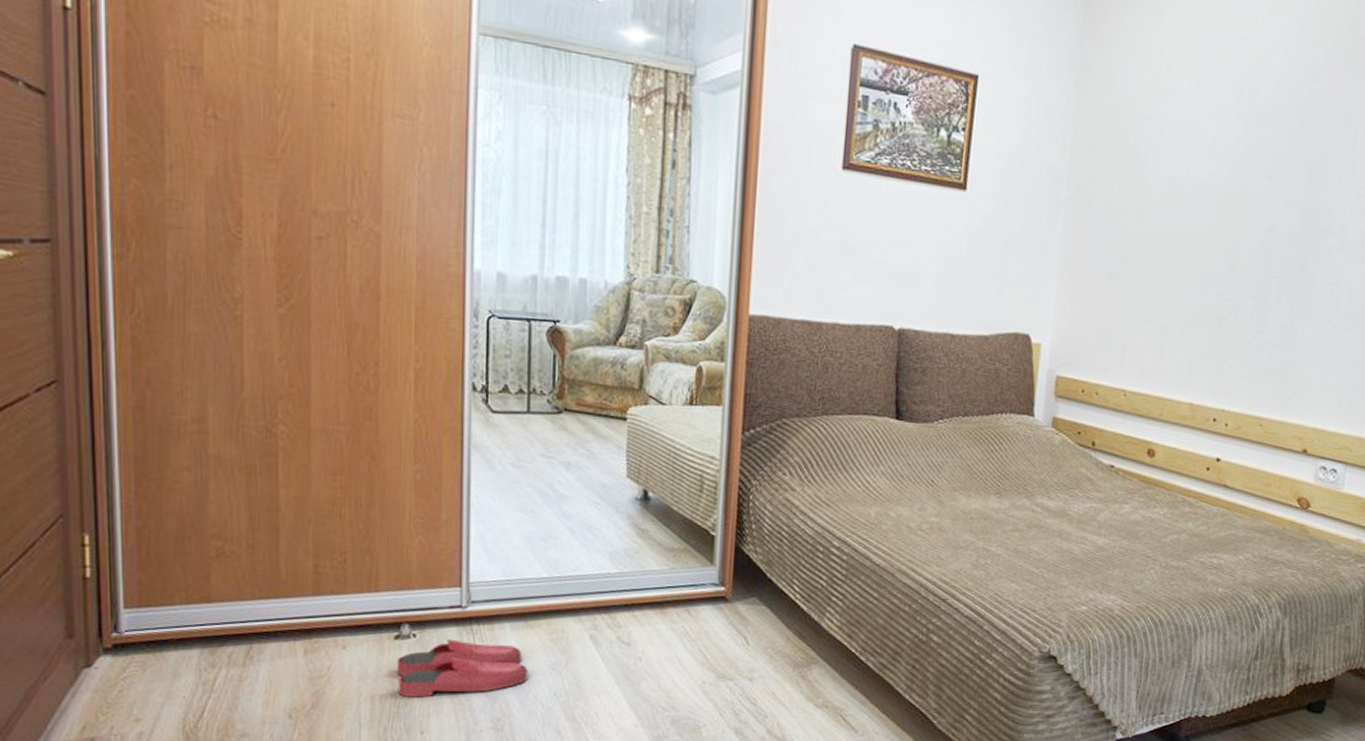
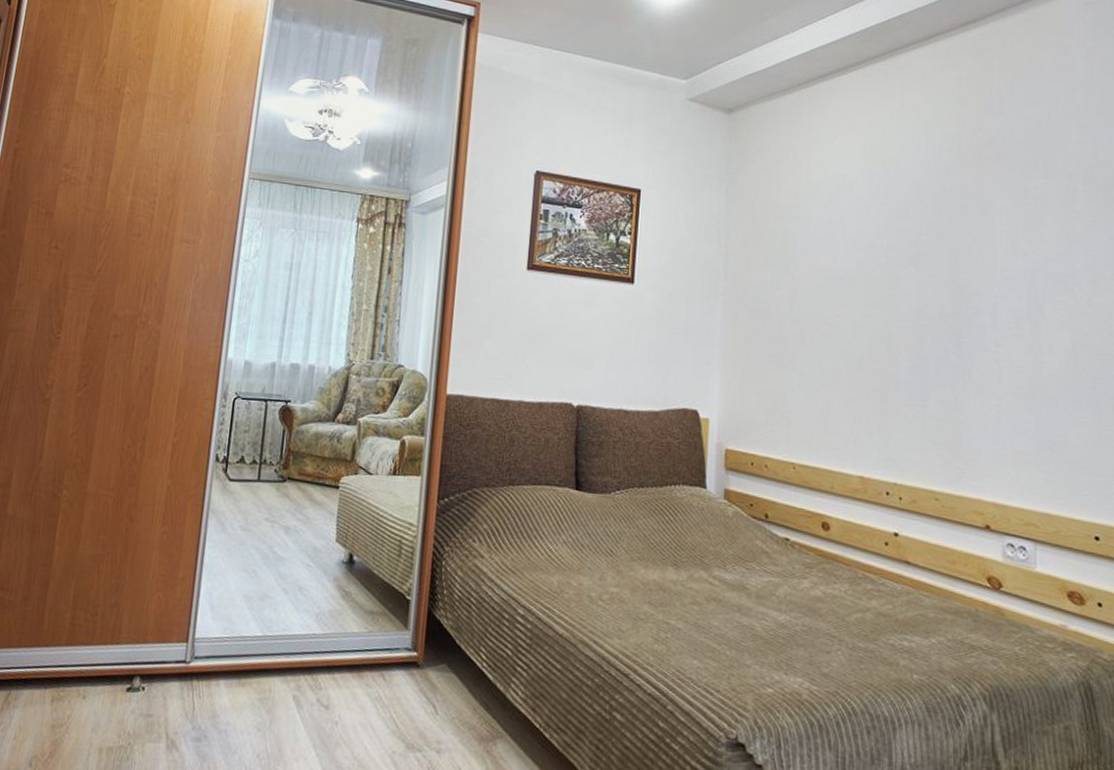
slippers: present [397,639,528,698] -> none [122,693,237,752]

